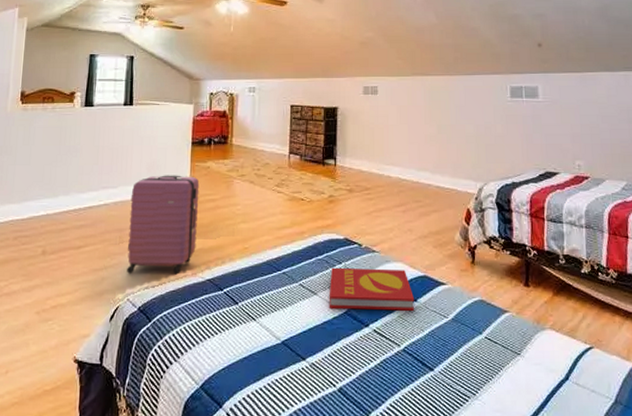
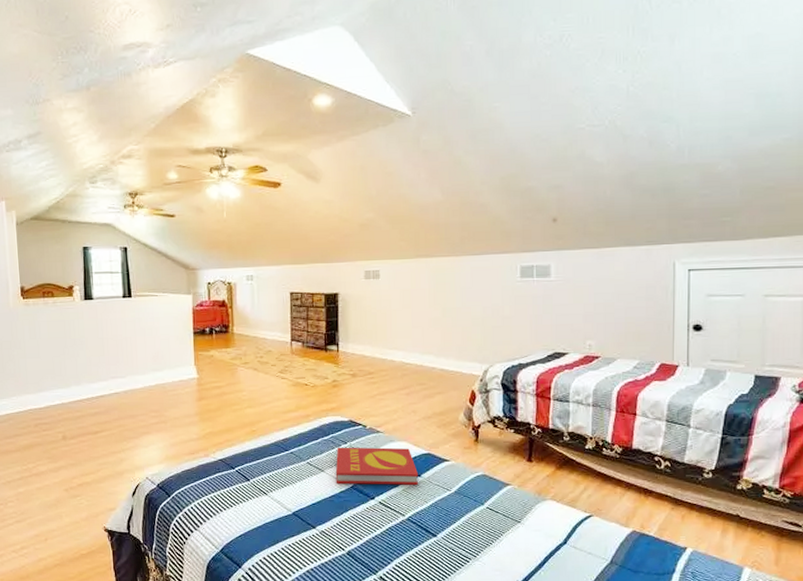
suitcase: present [127,175,200,275] -> none [139,364,206,456]

